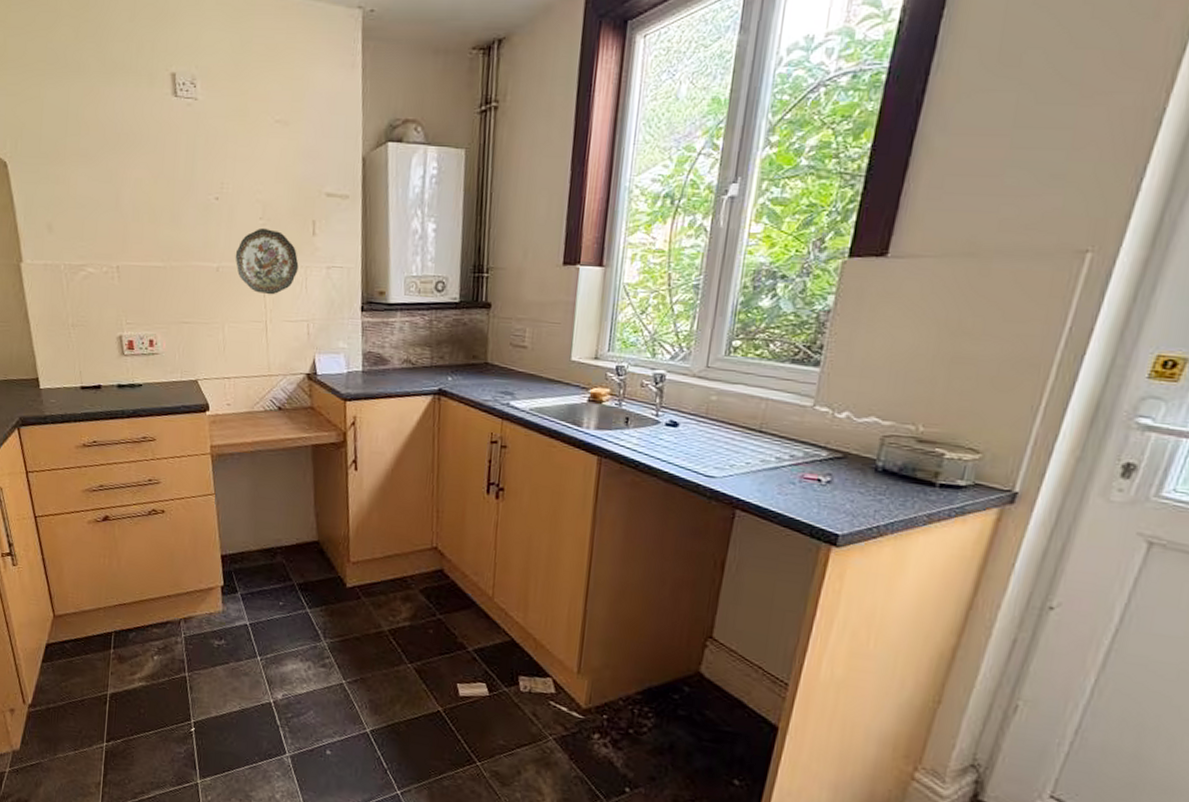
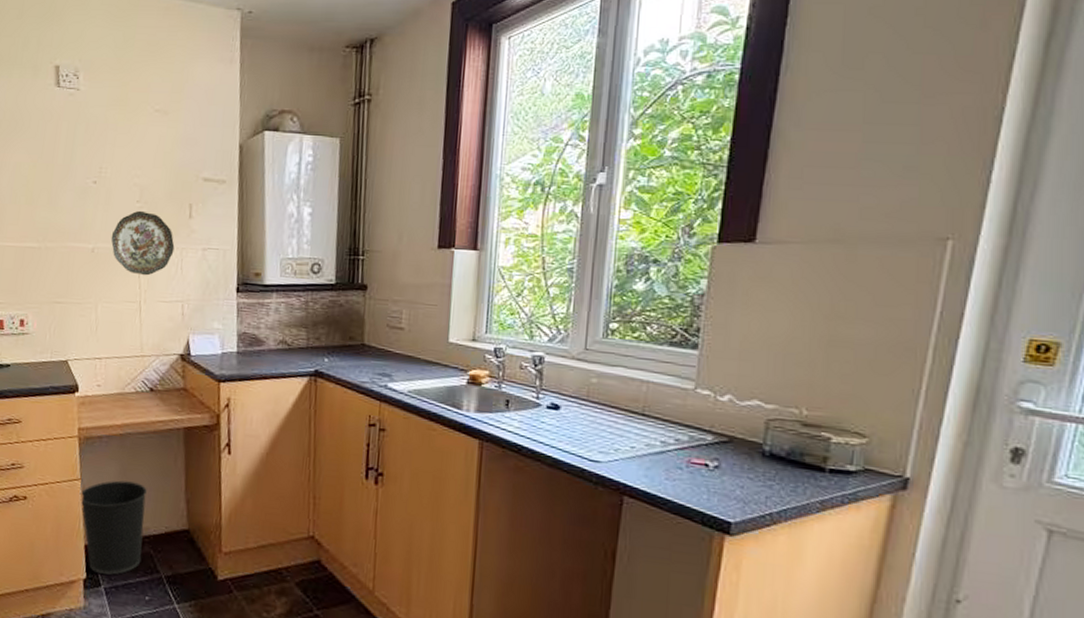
wastebasket: none [214,495,278,583] -> present [79,480,147,575]

